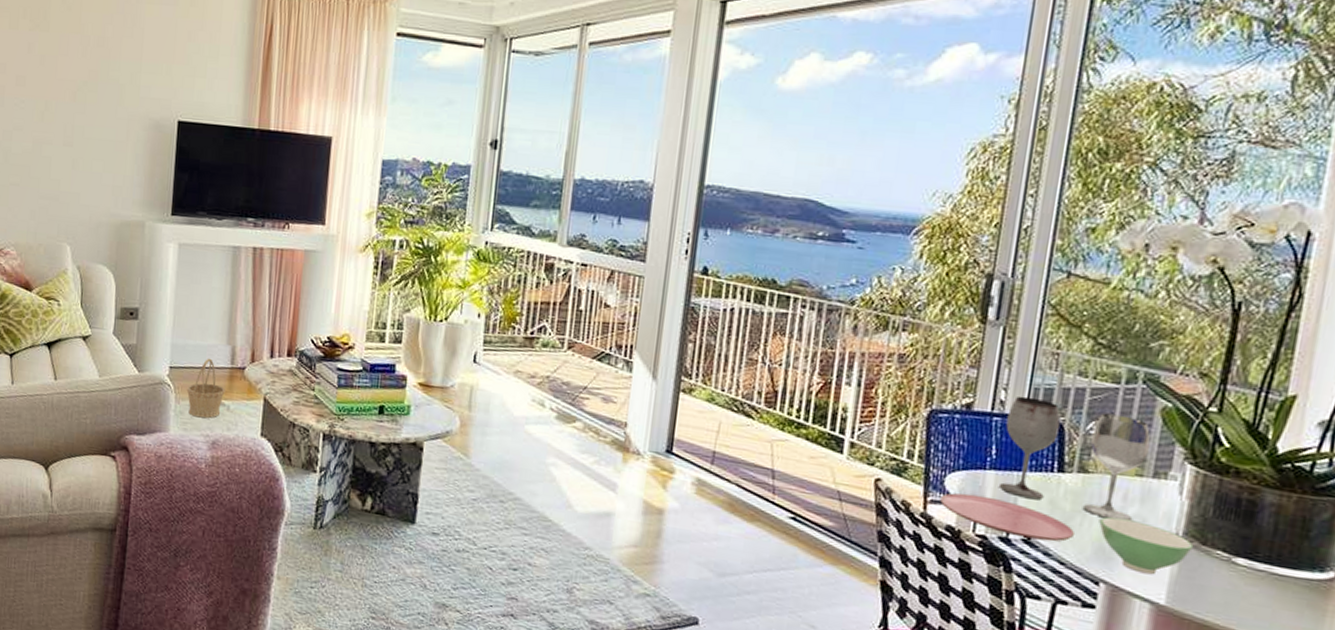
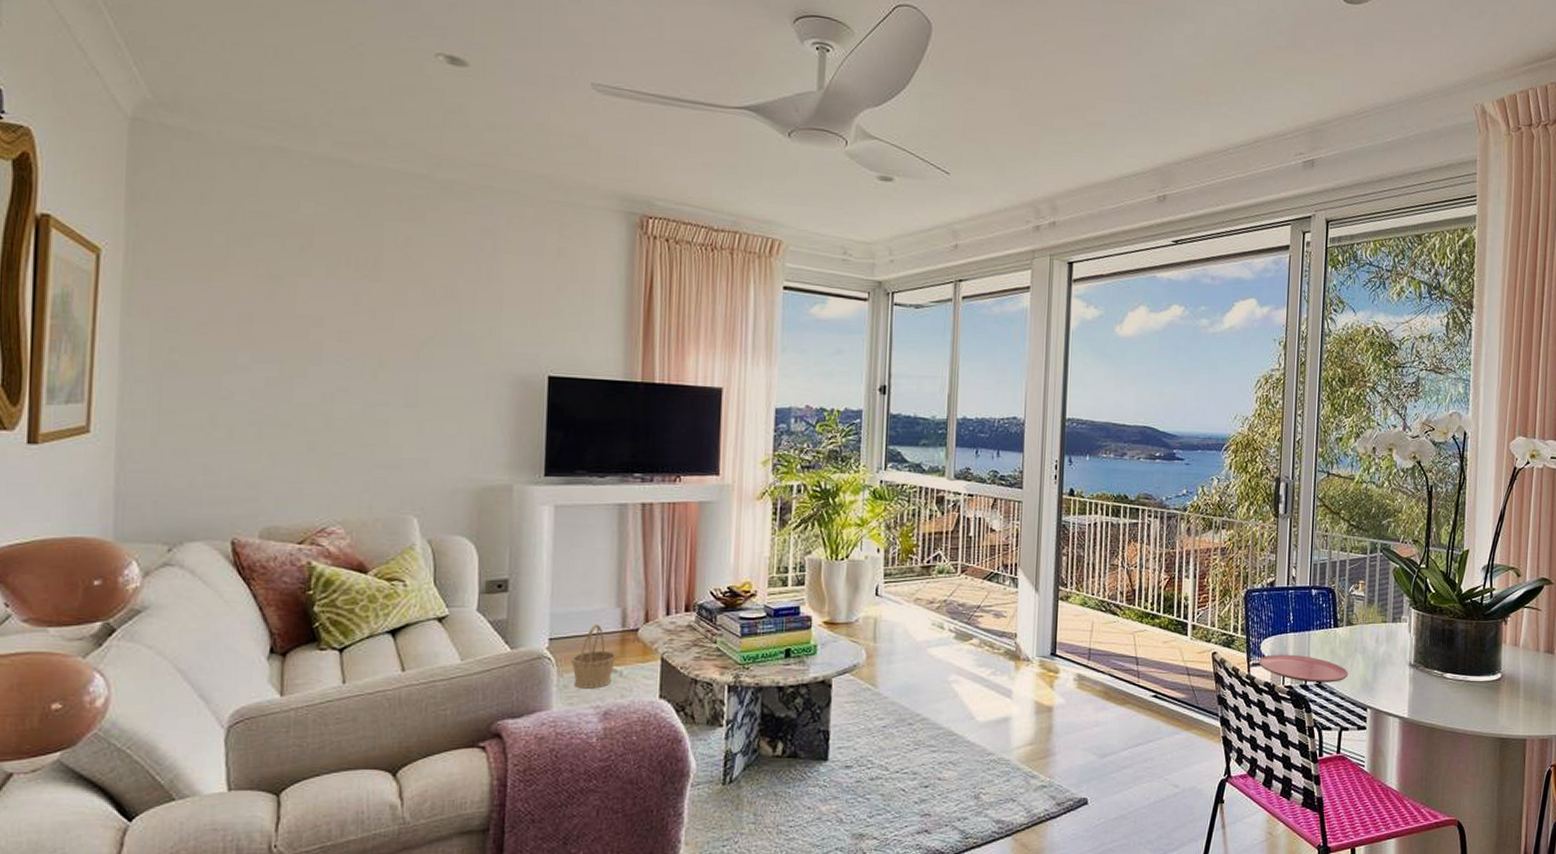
wineglass: present [998,396,1151,522] -> none [1296,571,1389,658]
bowl: present [1099,517,1194,575] -> none [1363,657,1421,696]

